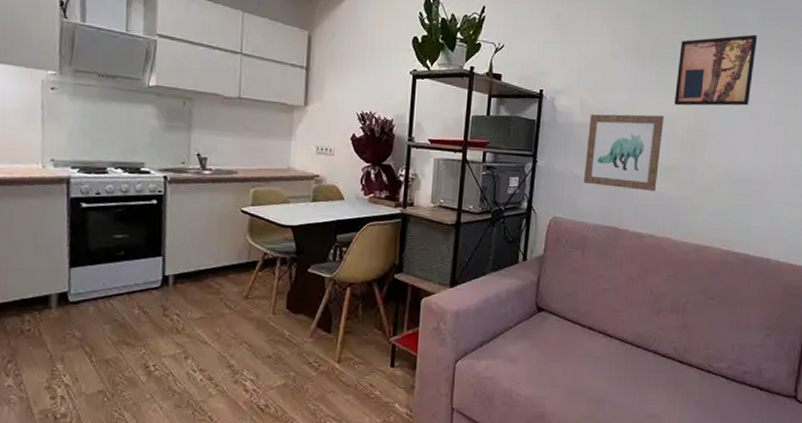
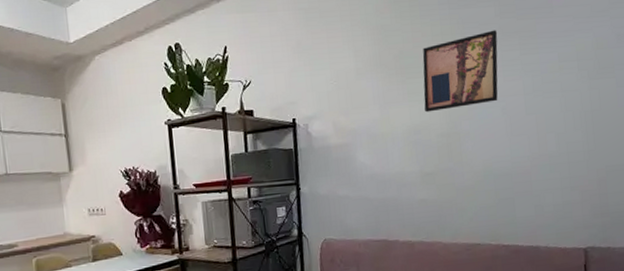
wall art: present [583,114,664,191] -> none [345,124,420,203]

